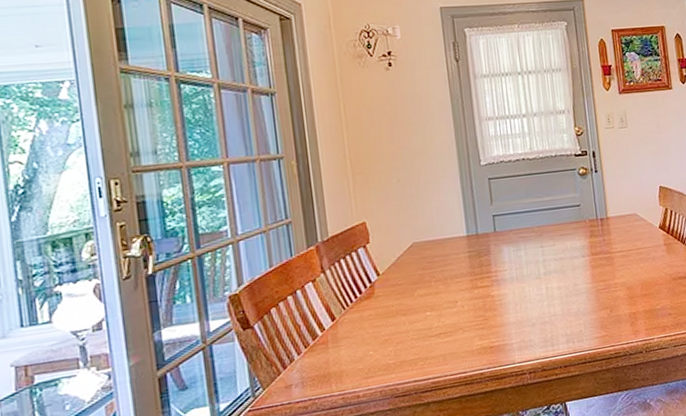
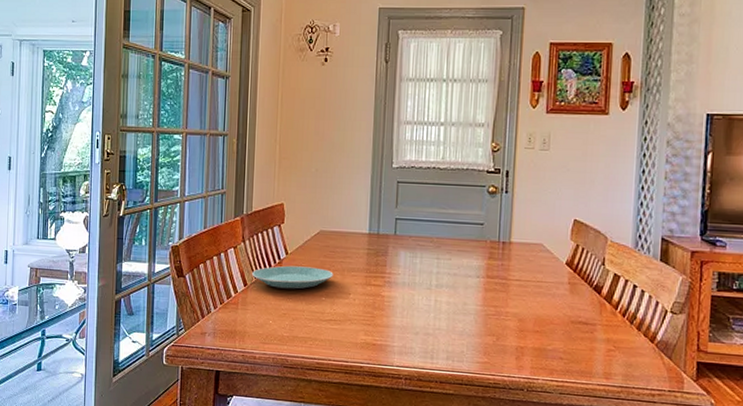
plate: none [339,282,436,315] -> present [252,265,334,289]

